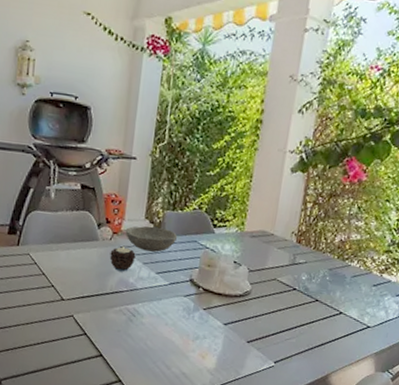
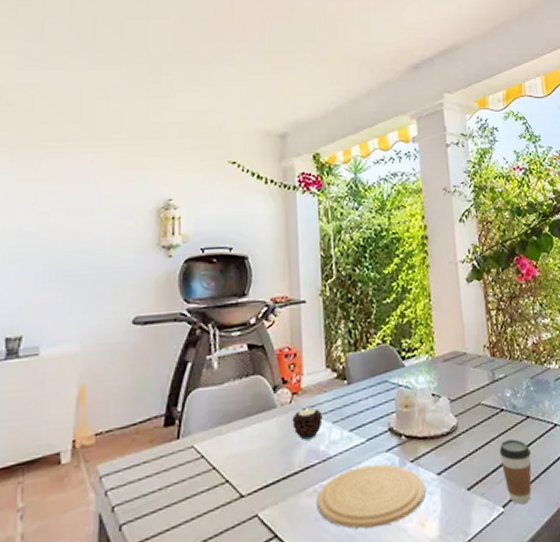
plate: none [120,301,212,350] -> present [316,464,426,529]
bowl: present [125,225,177,252] -> none [305,373,365,407]
coffee cup: none [281,313,311,365] -> present [499,439,532,504]

